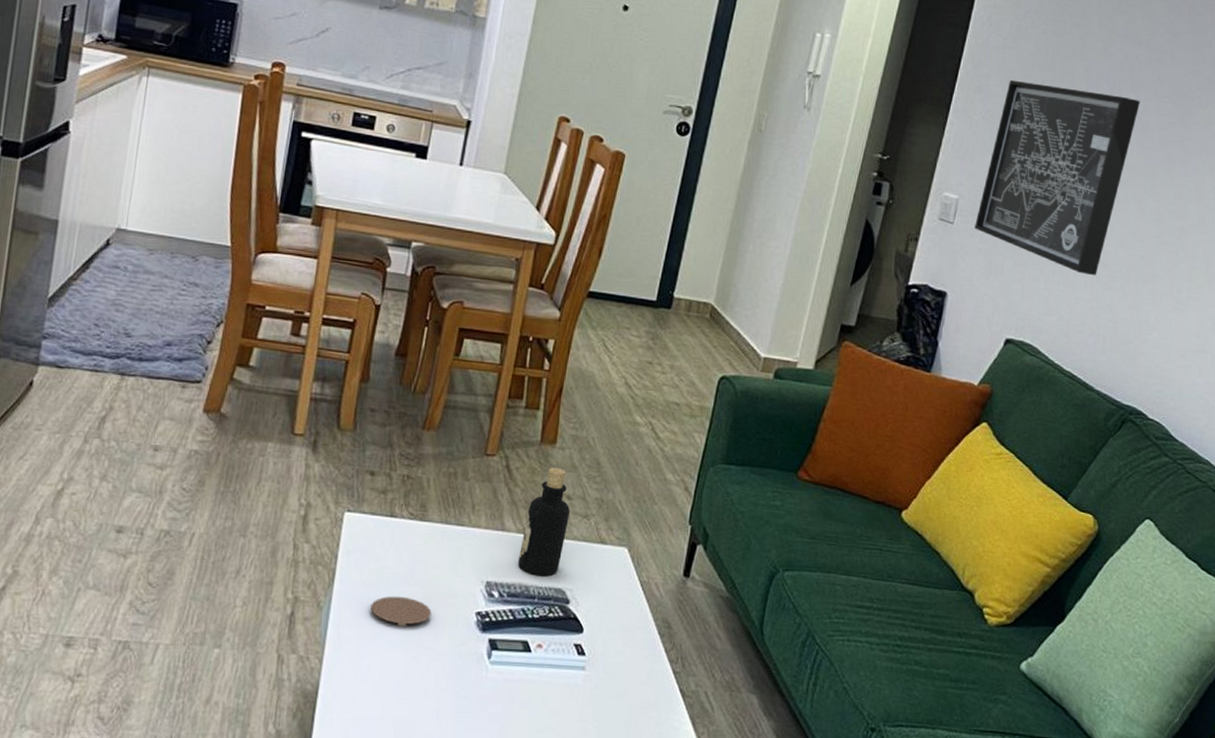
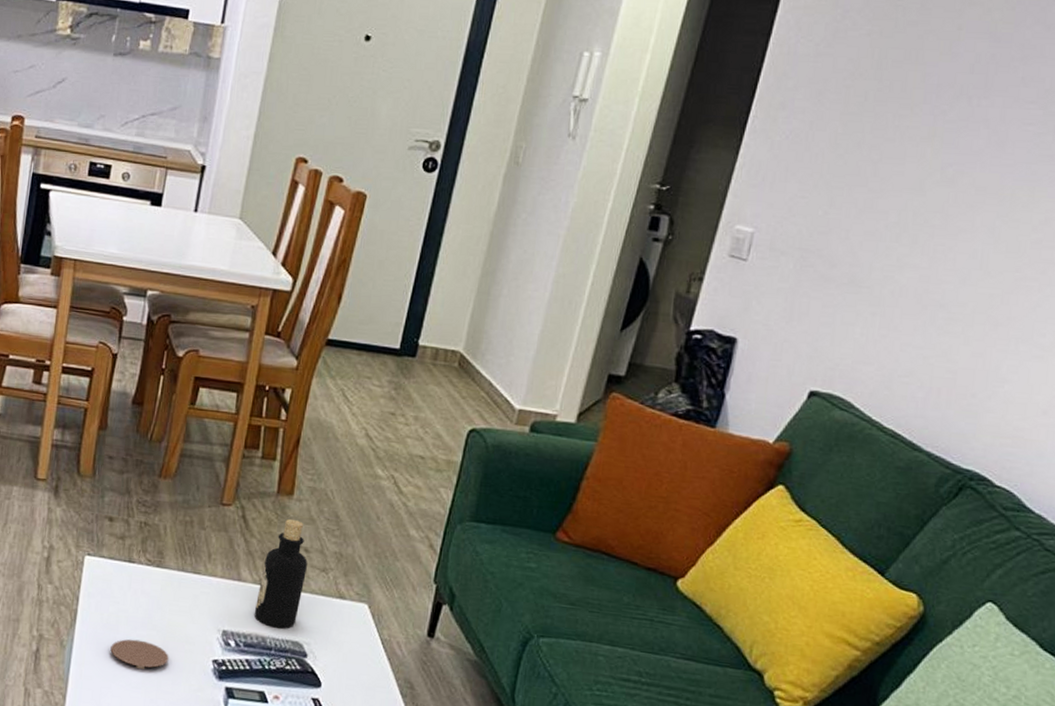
wall art: present [975,79,1140,276] -> none [773,92,996,319]

